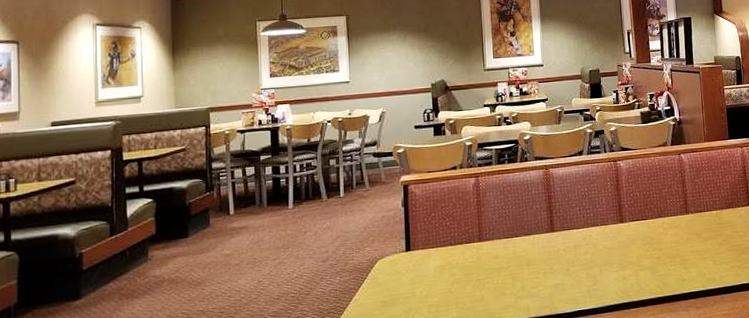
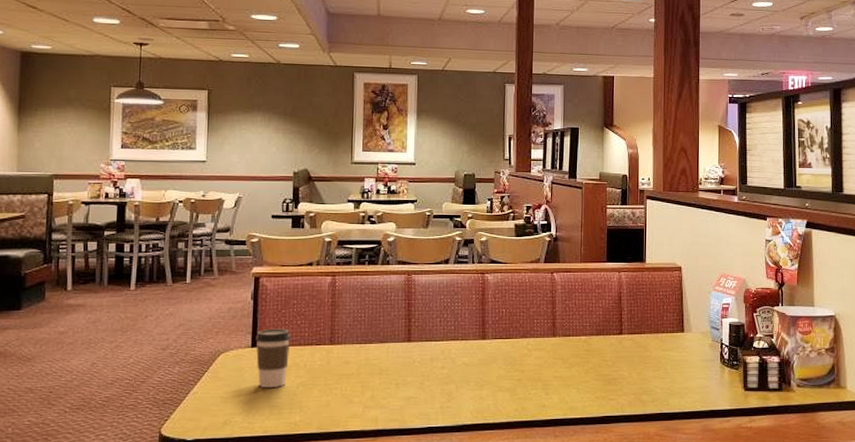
coffee cup: none [409,231,442,289] -> present [256,328,291,388]

